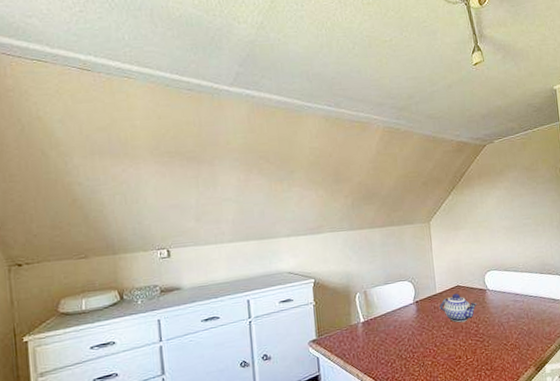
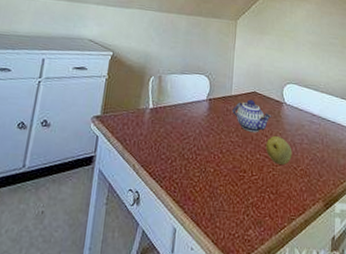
fruit: none [475,320,501,345] -> present [266,136,292,165]

